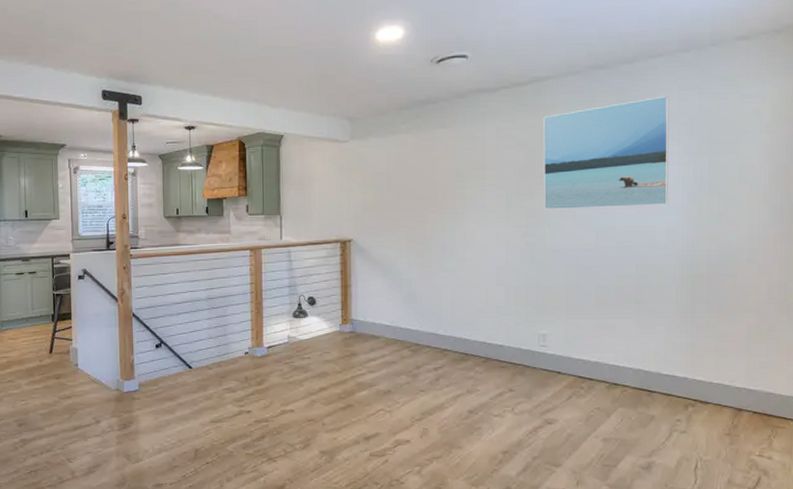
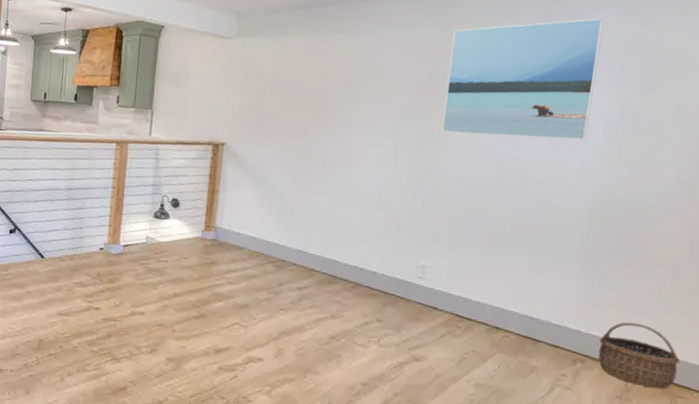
wicker basket: none [705,364,775,422] -> present [598,322,680,389]

